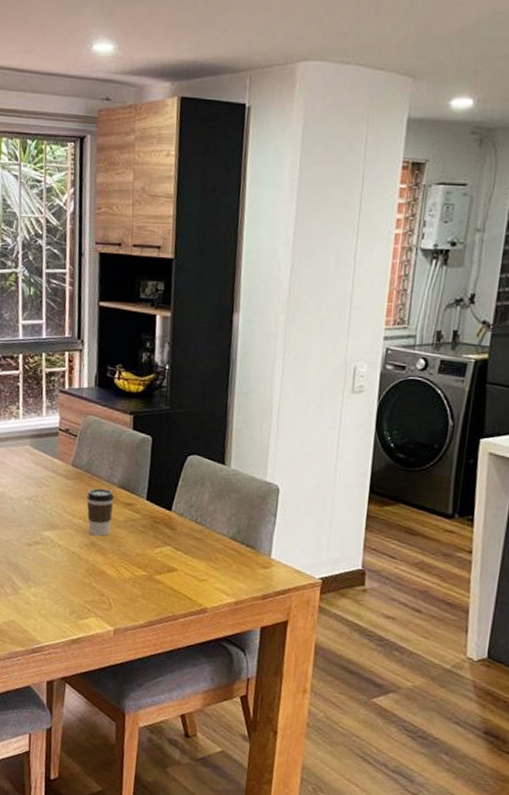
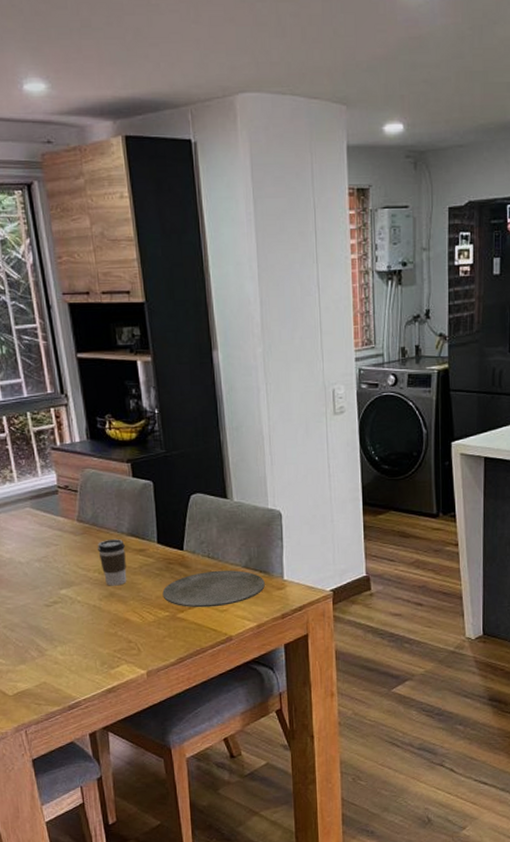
plate: none [143,536,250,575] -> present [162,570,265,608]

